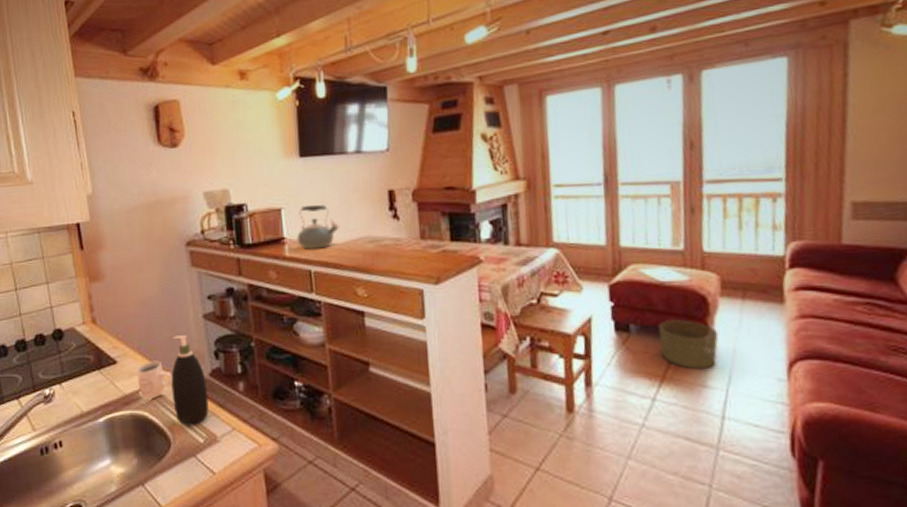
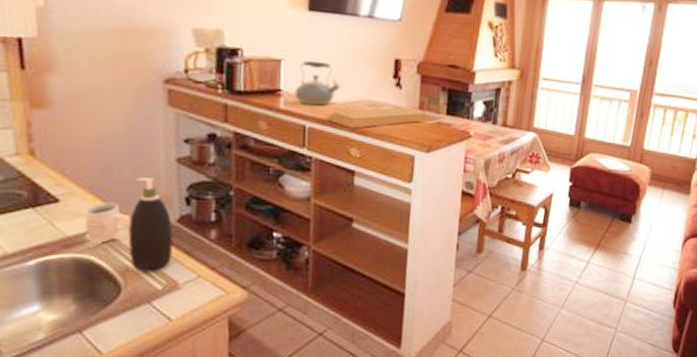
cutting board: none [329,239,440,268] -> present [326,107,436,129]
basket: present [658,318,719,370] -> none [600,199,642,241]

